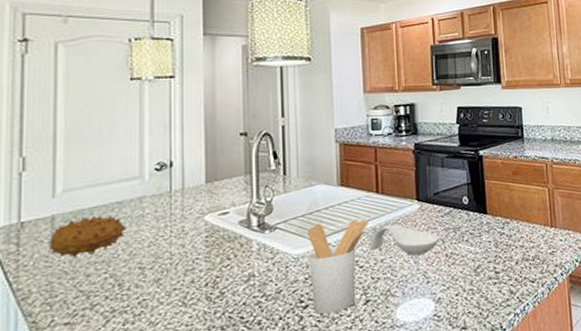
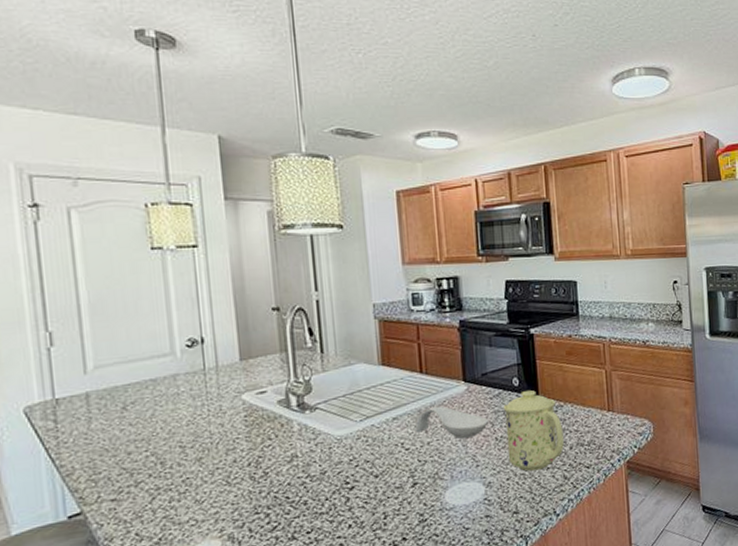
fruit: present [49,215,126,257] -> none [86,393,162,435]
utensil holder: present [307,219,368,315] -> none [348,400,413,496]
mug: none [453,208,510,287] -> present [503,390,564,472]

